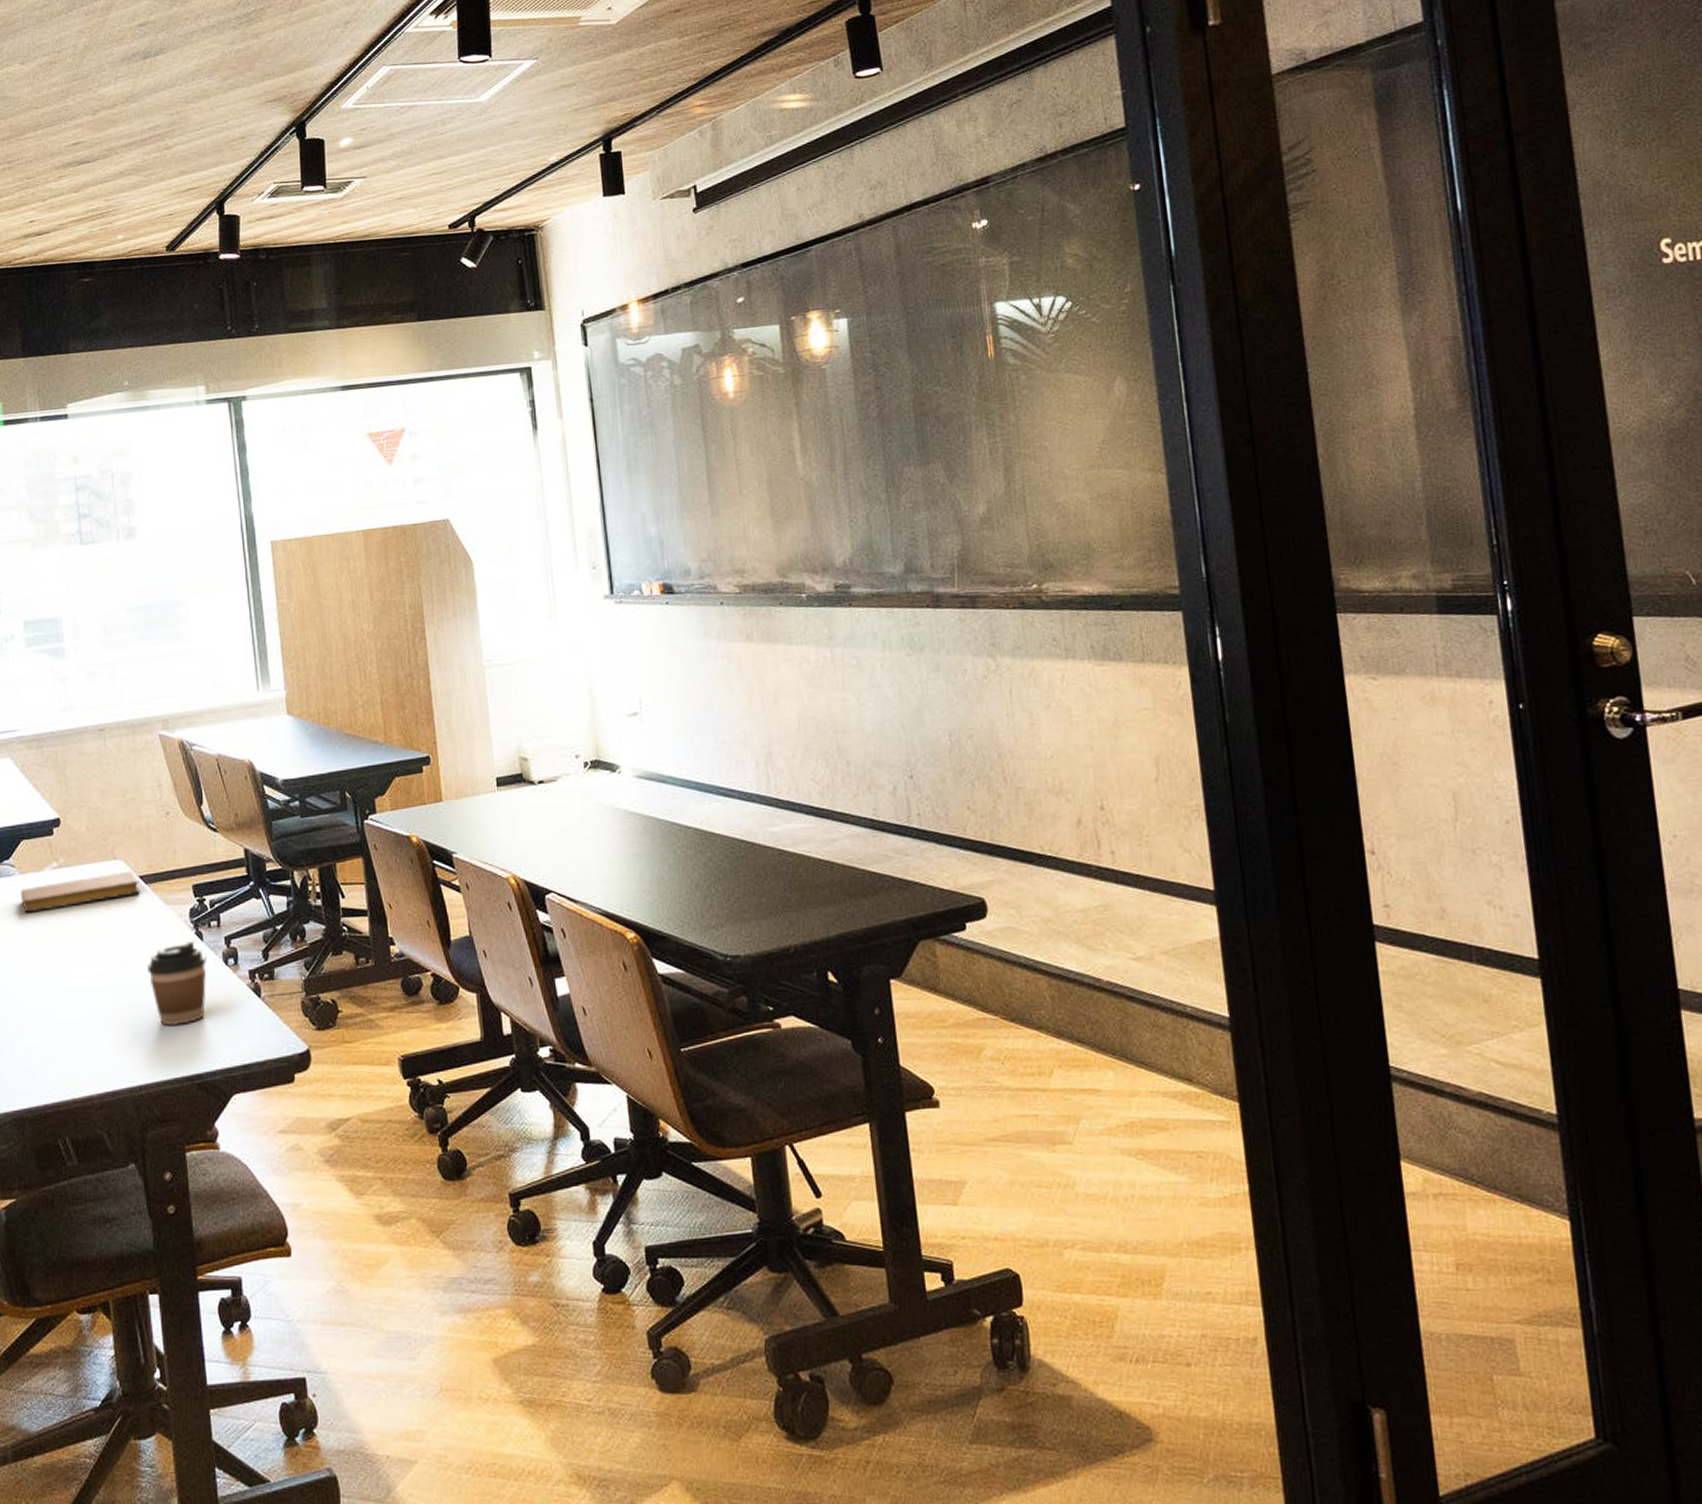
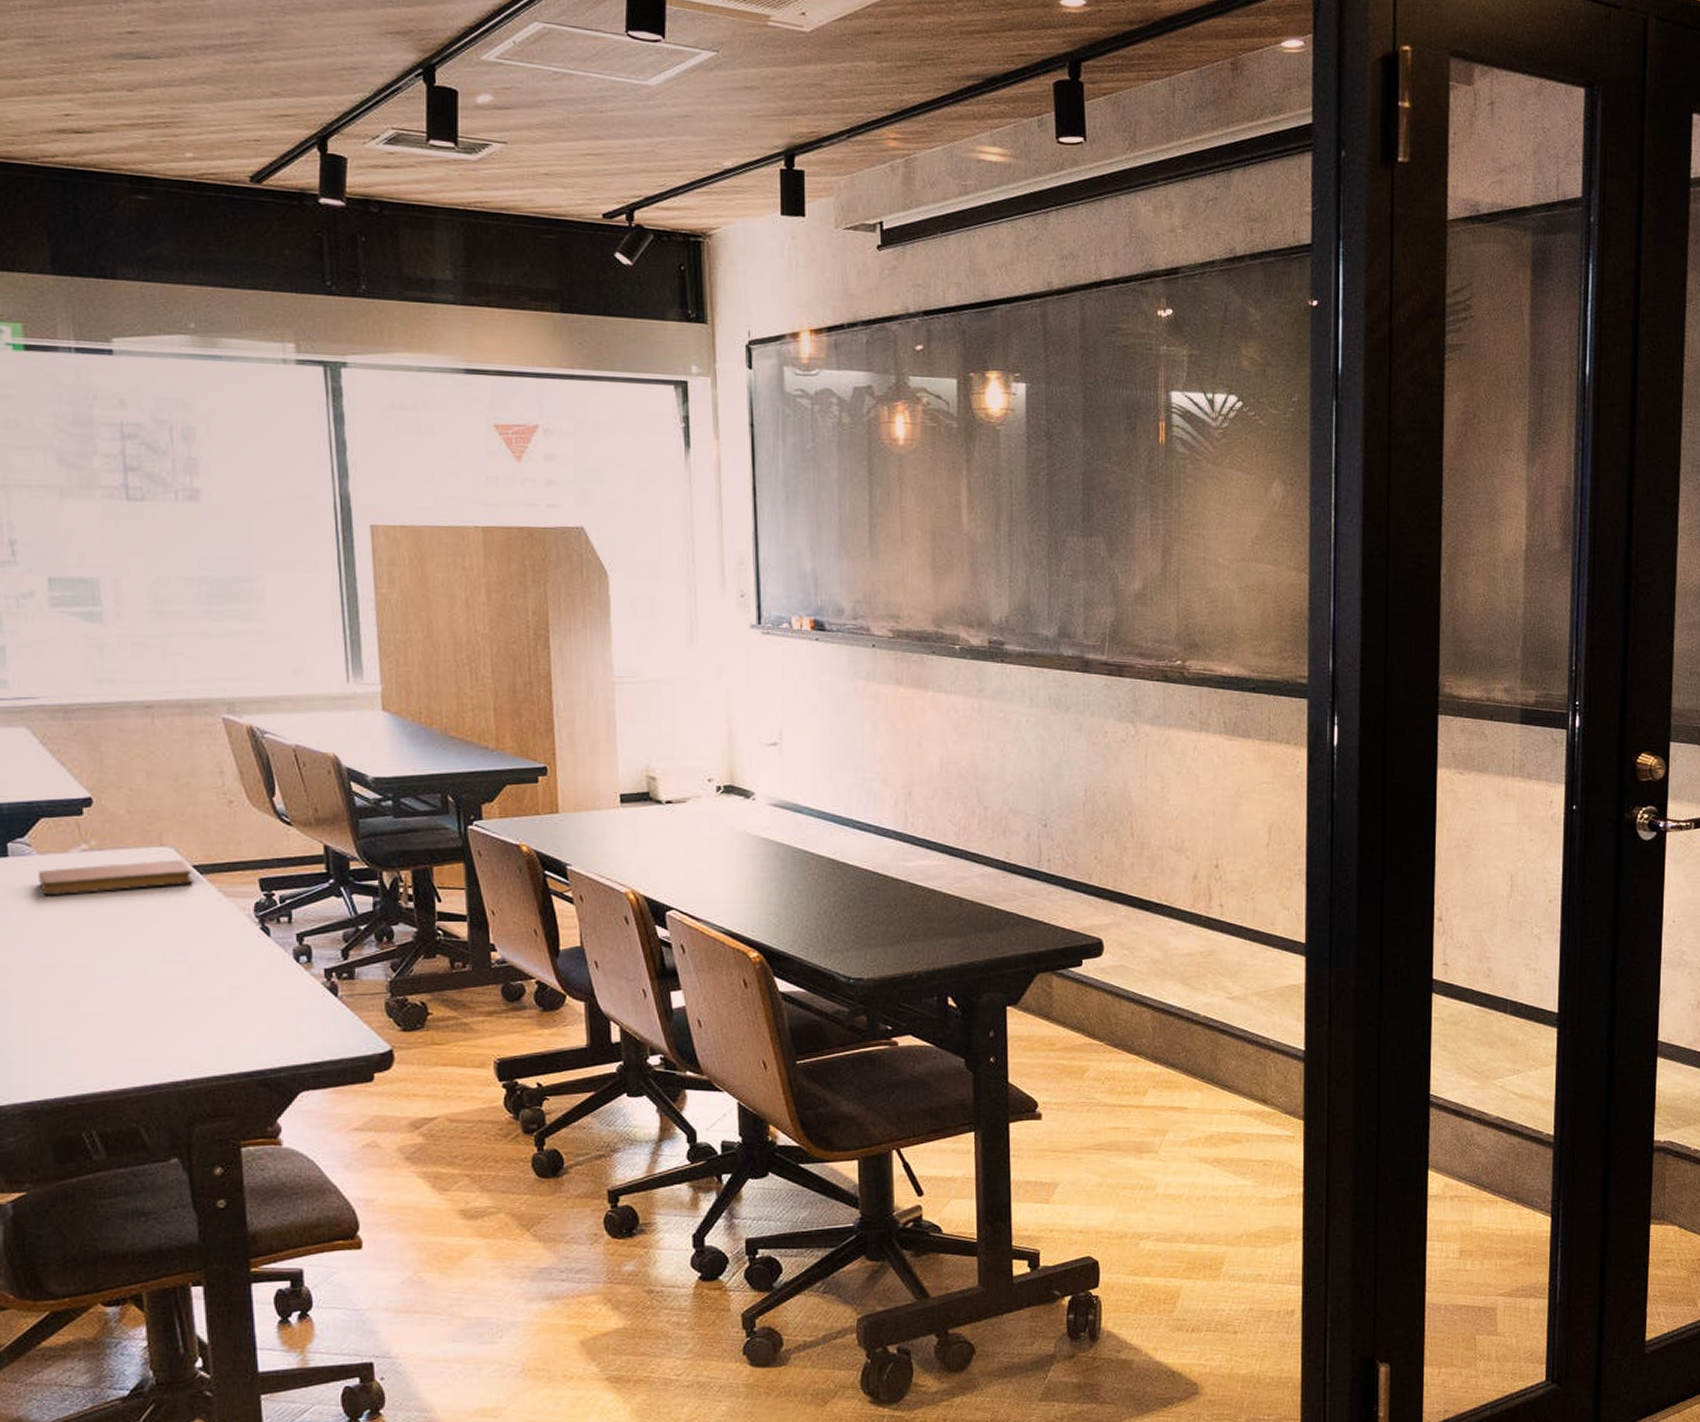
coffee cup: present [148,940,207,1027] -> none [200,935,274,1022]

